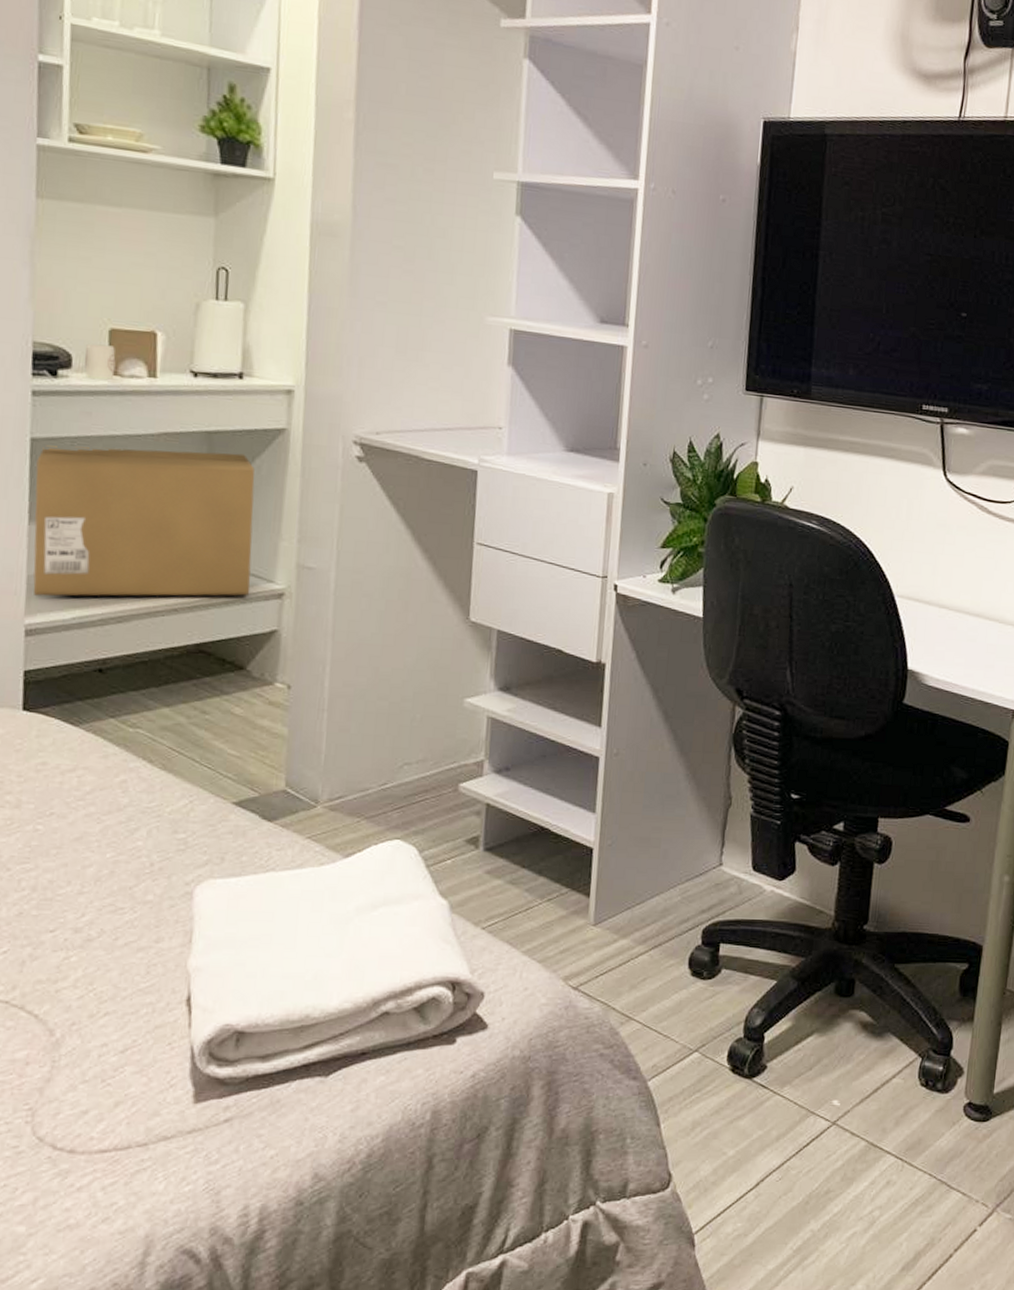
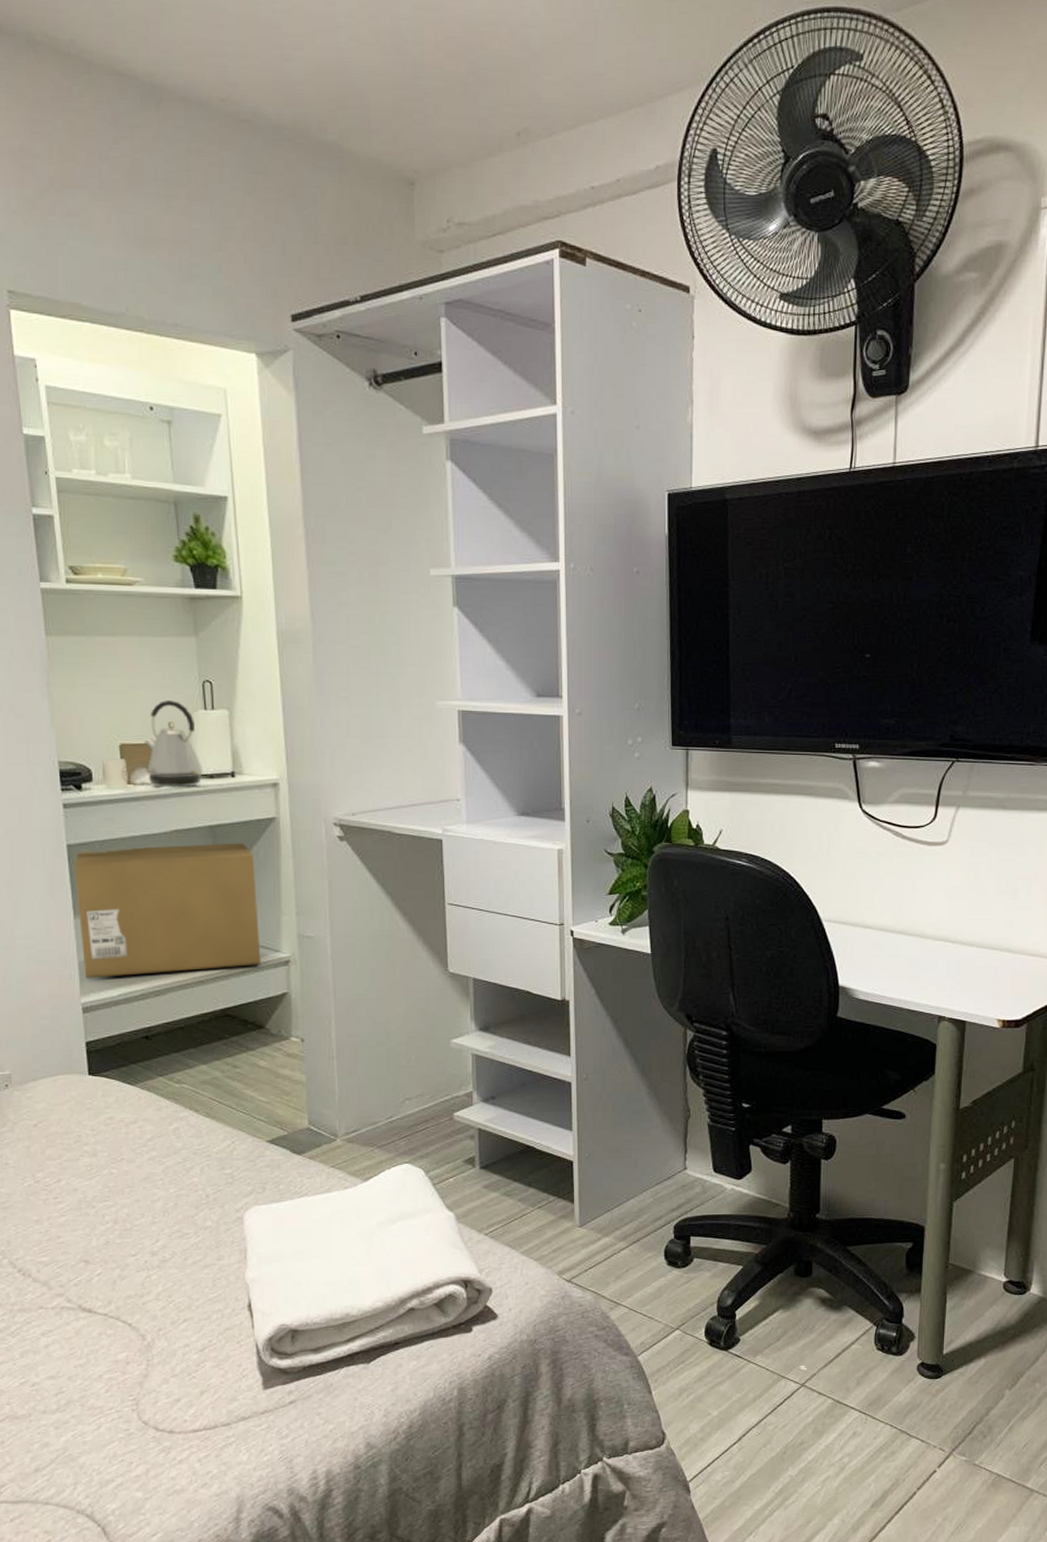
kettle: none [138,285,207,385] -> present [144,701,204,787]

